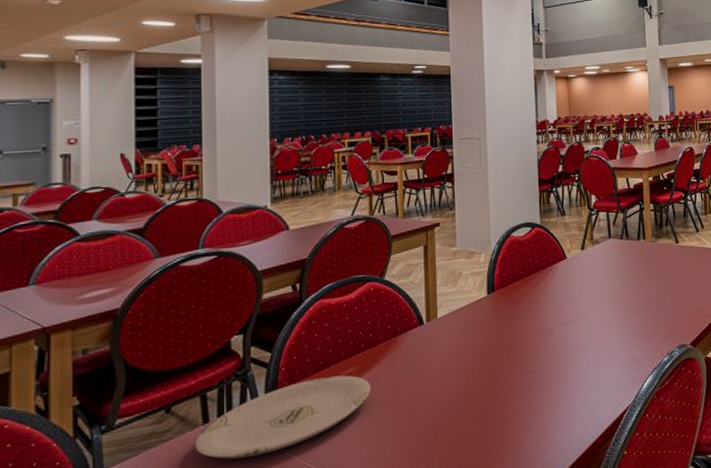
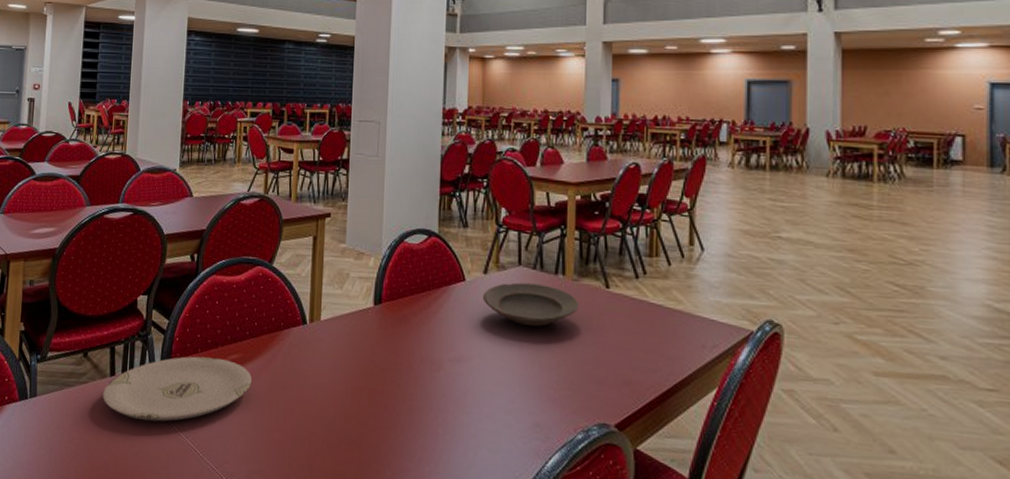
plate: none [581,249,658,284] -> present [482,282,579,327]

